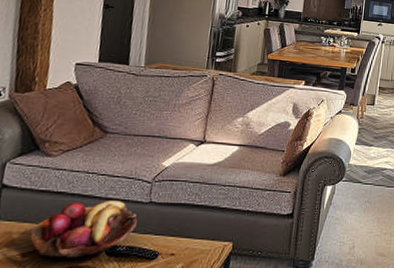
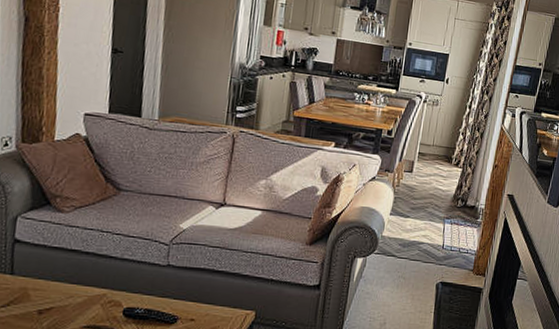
fruit basket: present [30,201,137,258] -> none [45,261,155,318]

